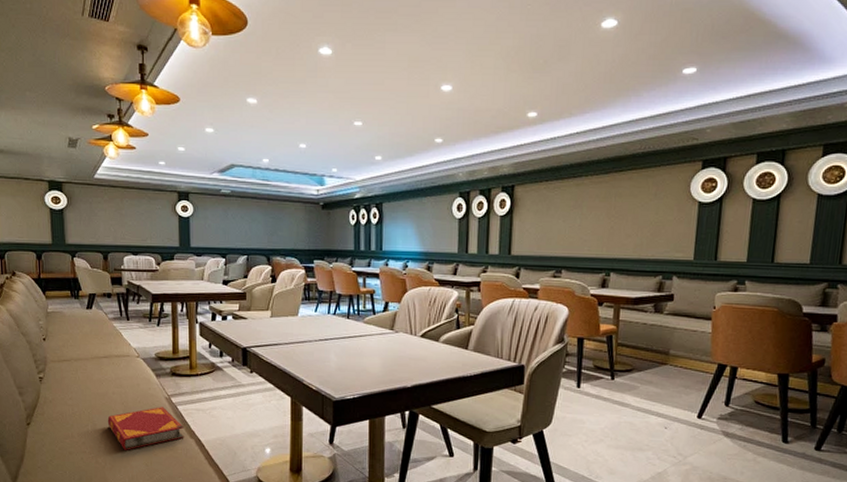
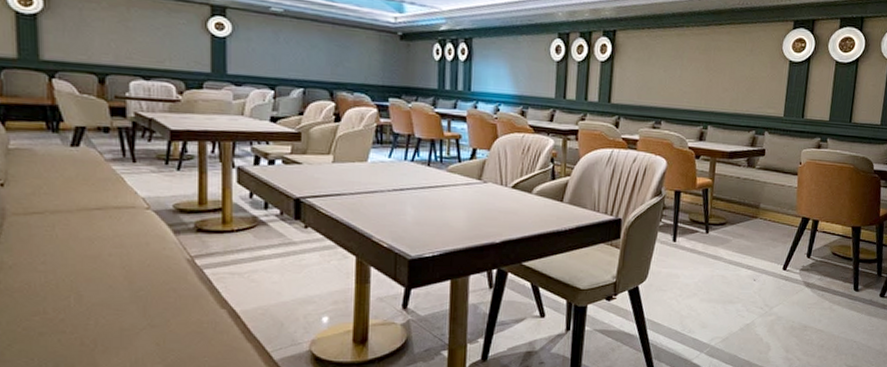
hardback book: present [107,407,184,450] -> none [99,271,213,327]

